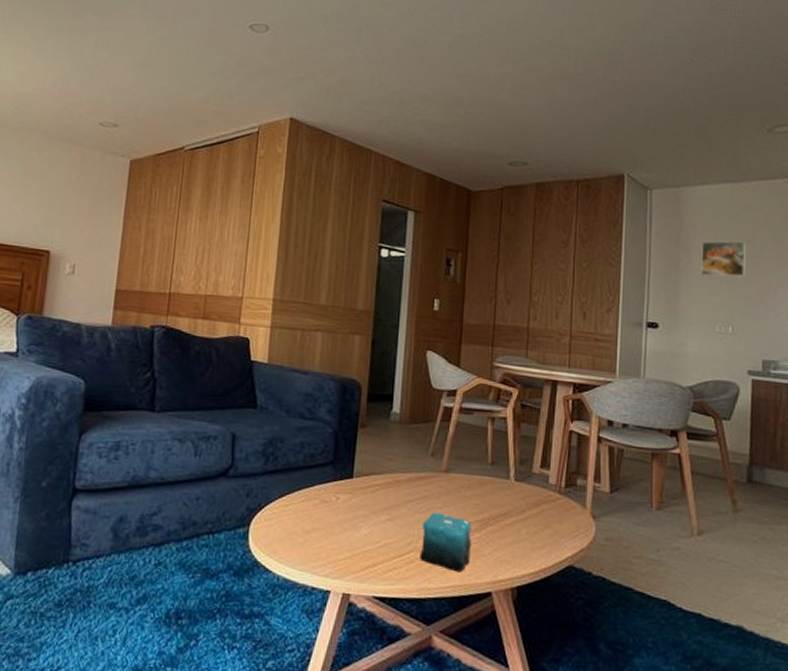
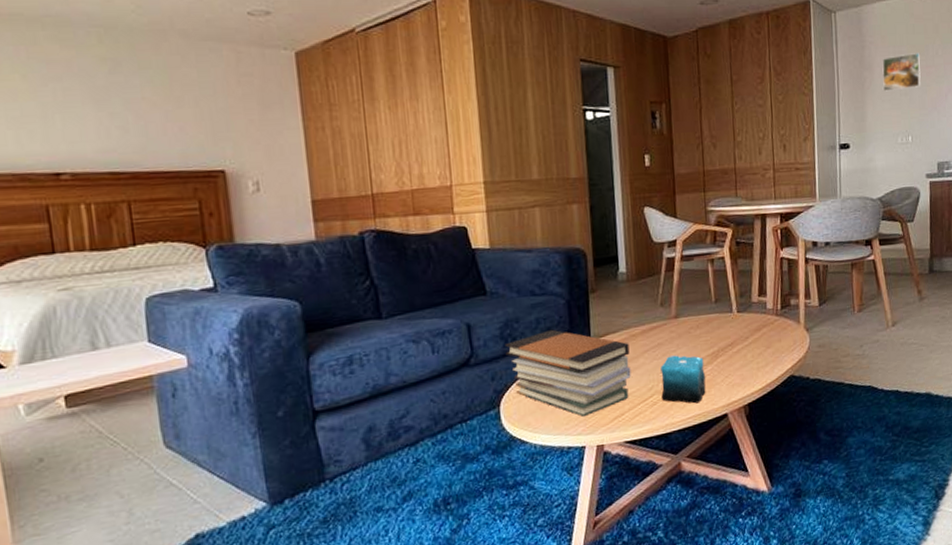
book stack: none [264,456,392,559] -> present [505,329,631,418]

